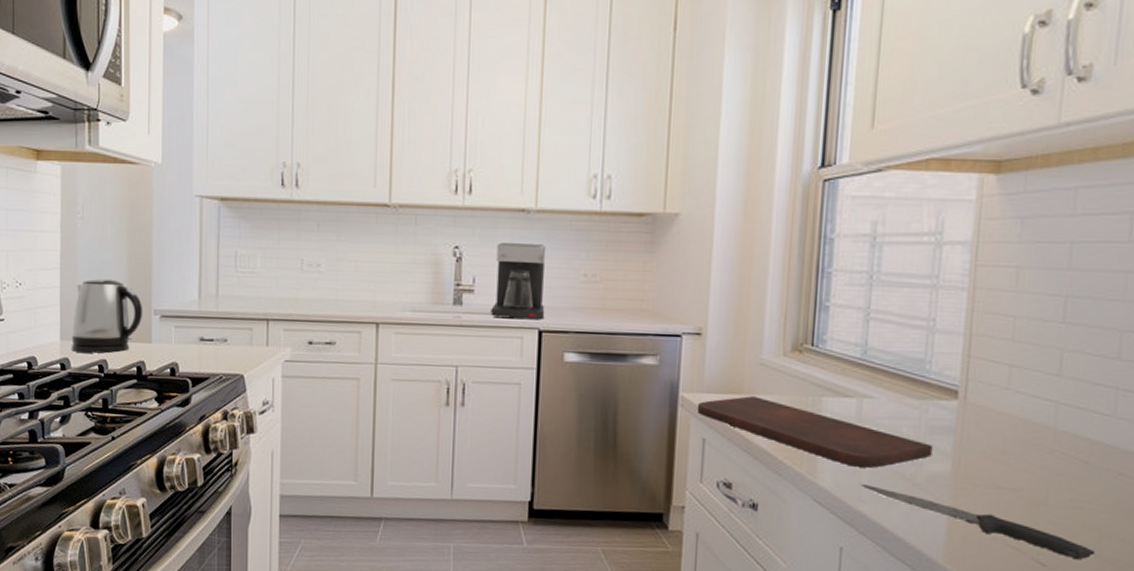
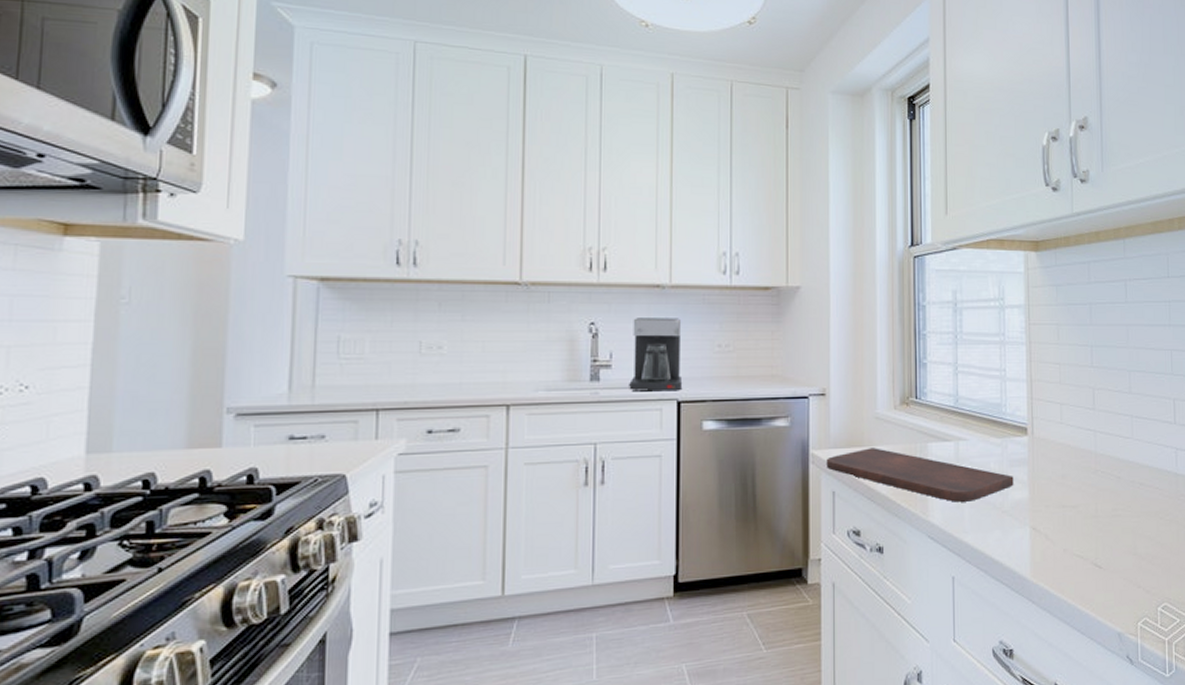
kettle: present [71,278,143,354] -> none [102,374,212,467]
knife: present [861,485,1096,560] -> none [964,517,1133,559]

